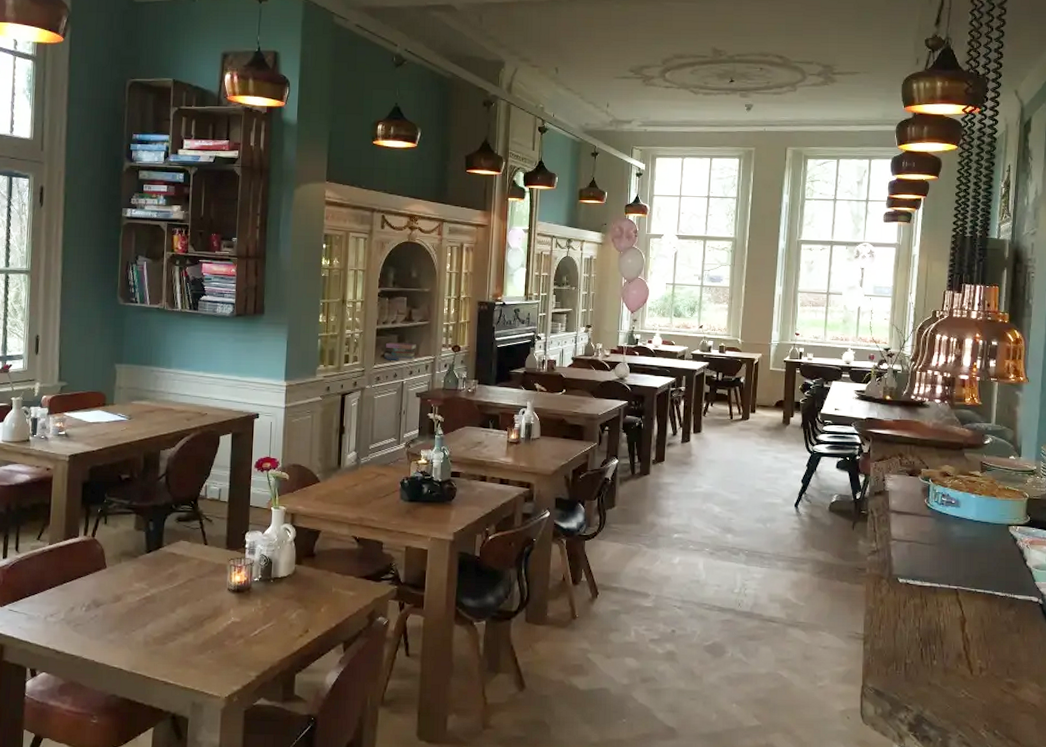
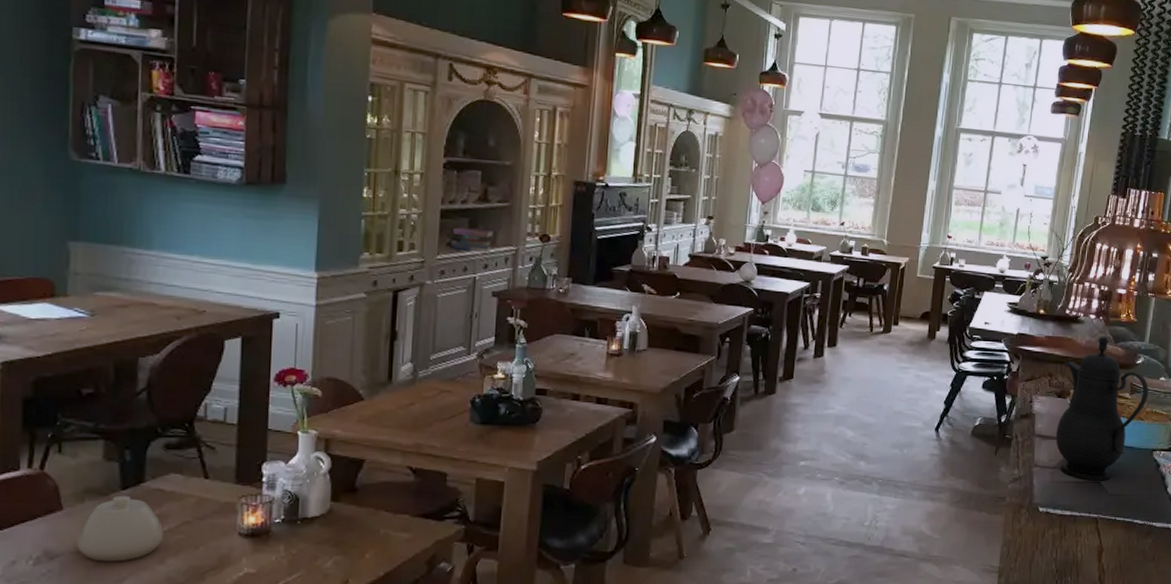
sugar bowl: none [115,557,176,610] -> present [77,495,165,562]
coffeepot: none [910,419,999,555] -> present [1056,336,1149,482]

